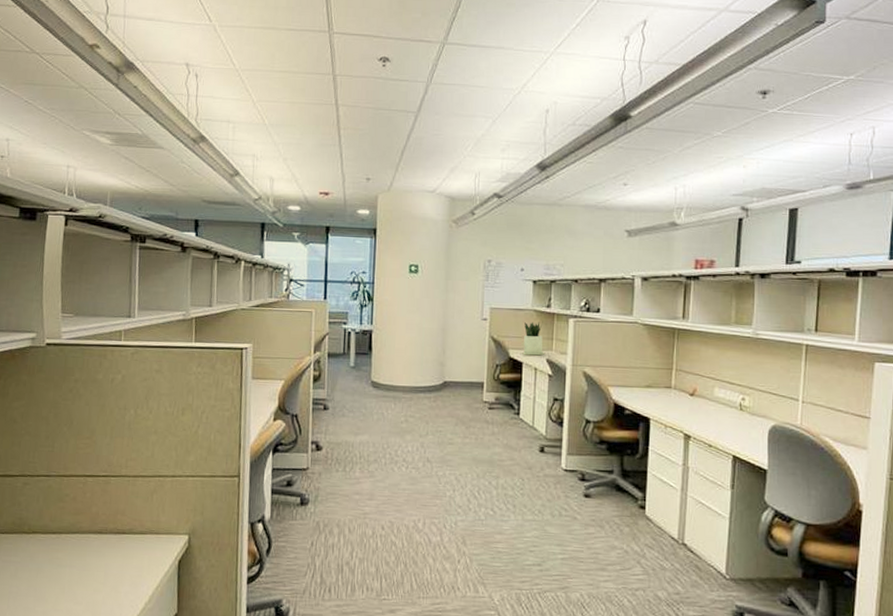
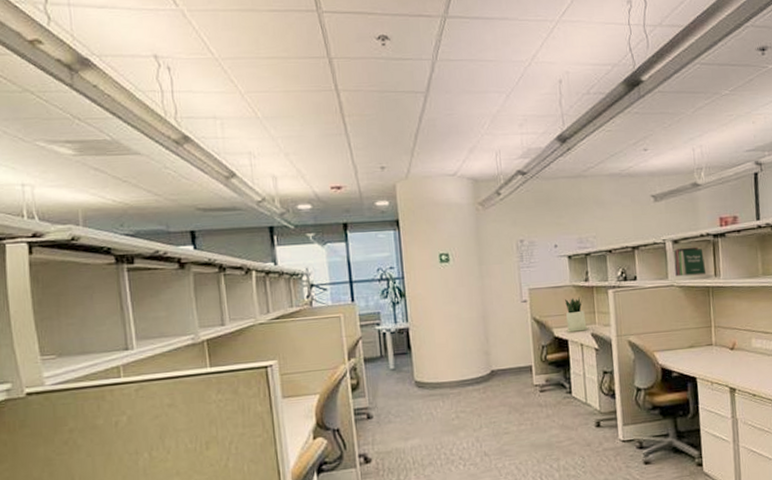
books: none [641,285,674,316] -> present [673,246,707,277]

